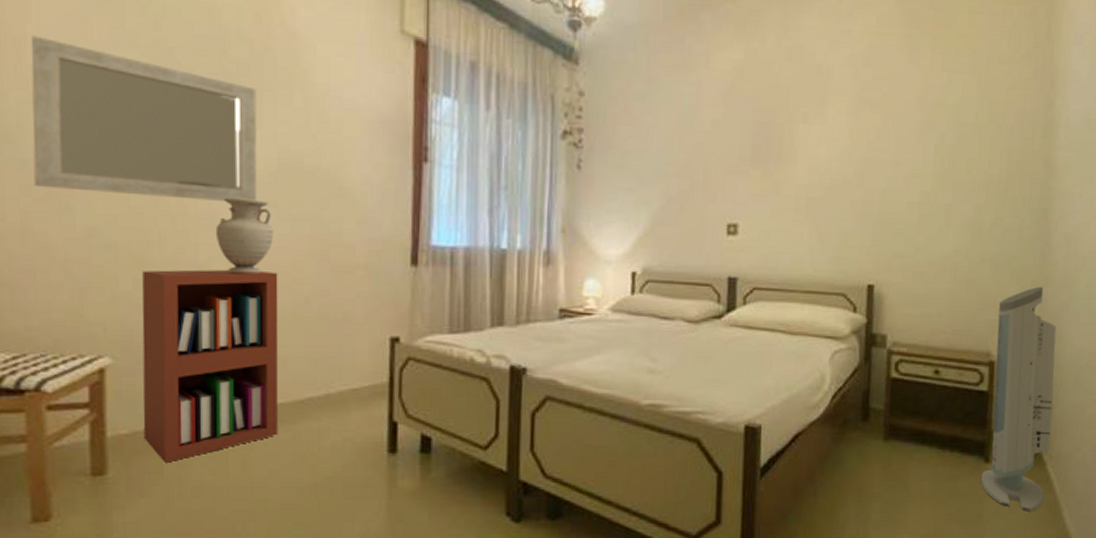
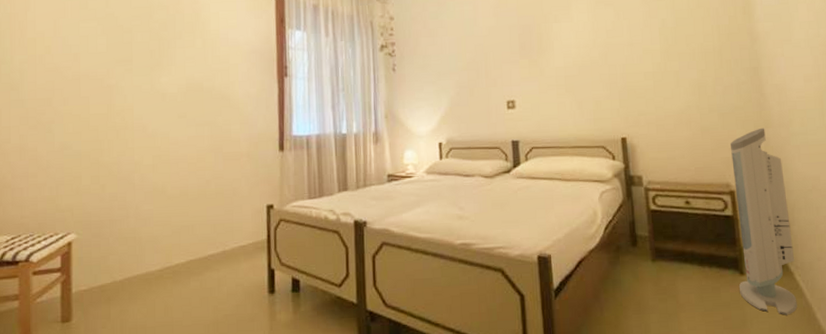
home mirror: present [31,36,258,201] -> none [29,19,173,118]
bookshelf: present [142,269,279,463] -> none [97,163,189,310]
vase: present [215,198,273,275] -> none [145,113,184,167]

